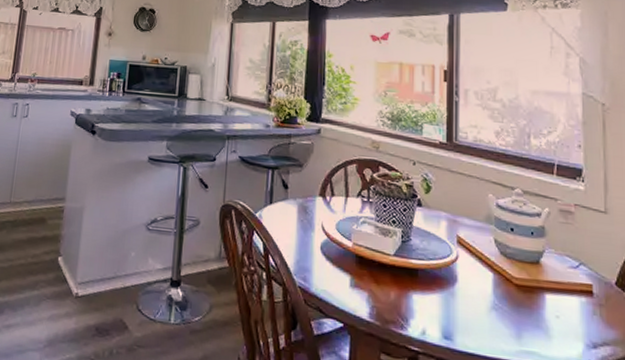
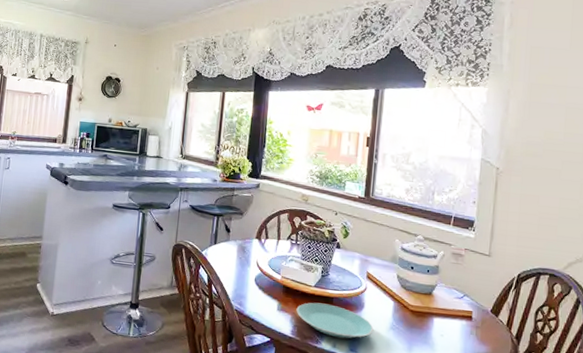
plate: none [373,275,471,323] -> present [296,302,374,339]

